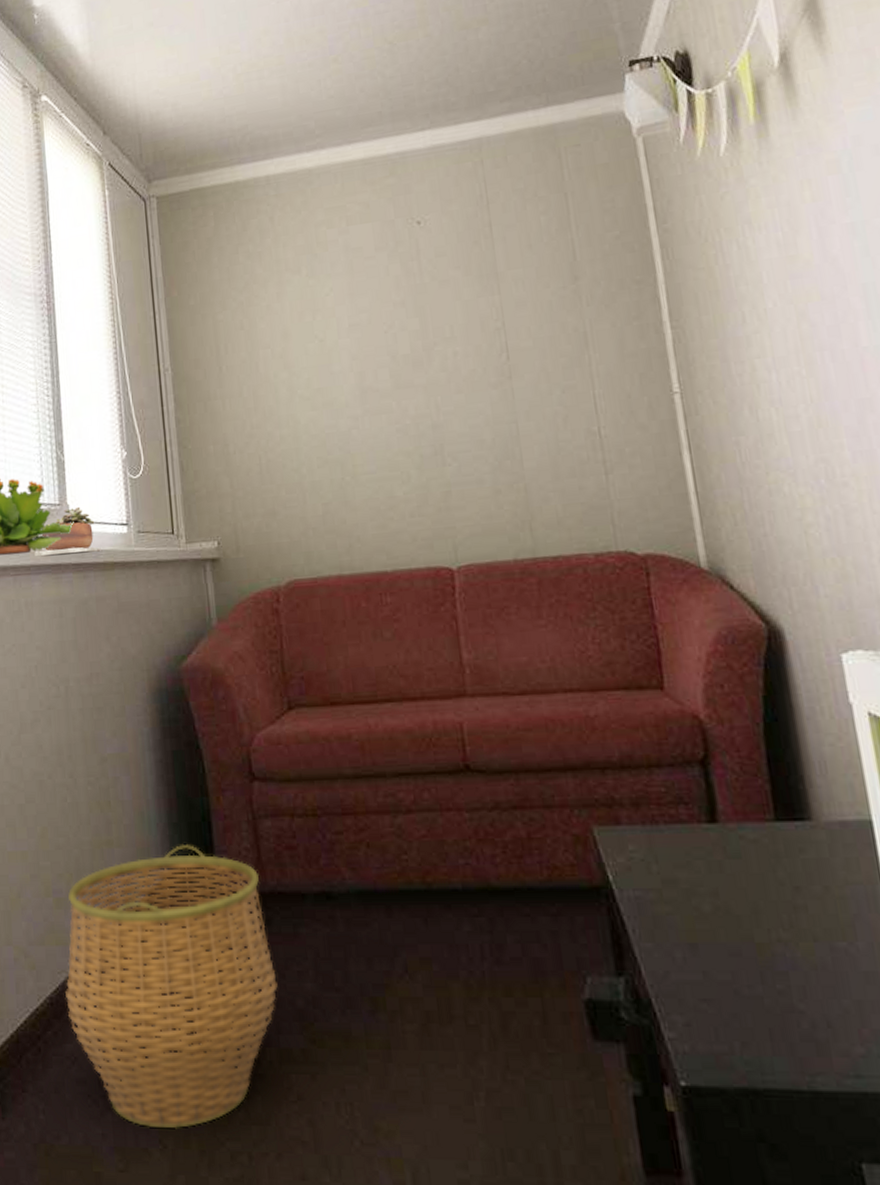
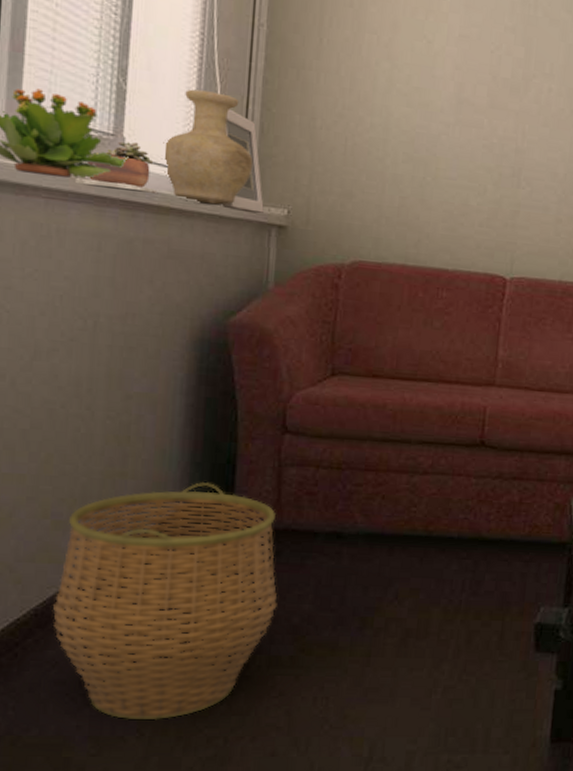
vase: none [100,442,180,554] -> present [163,89,254,206]
picture frame: none [149,455,196,553] -> present [223,108,264,214]

